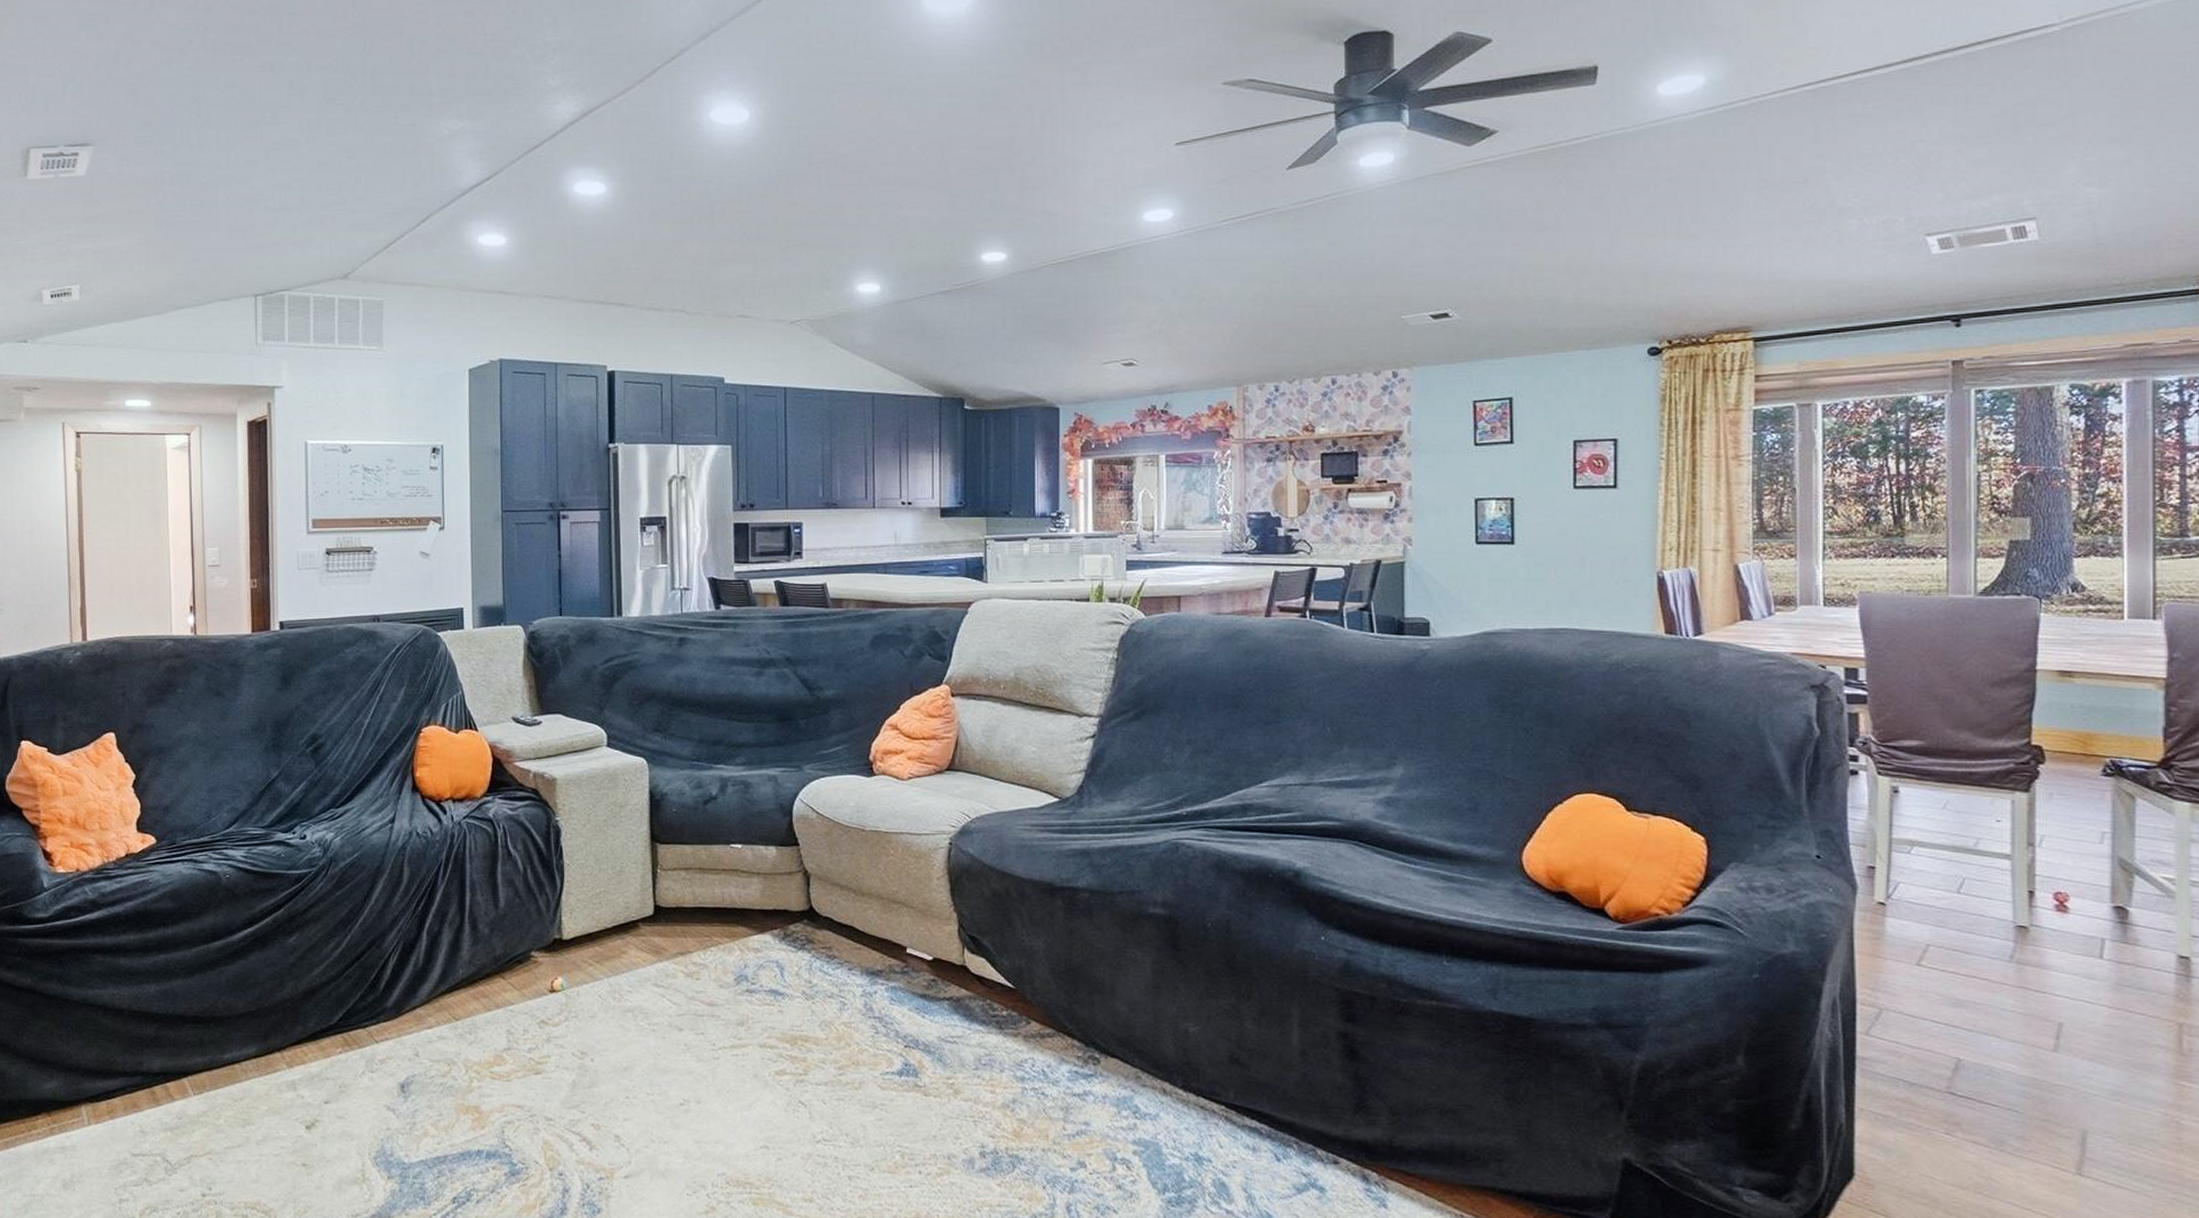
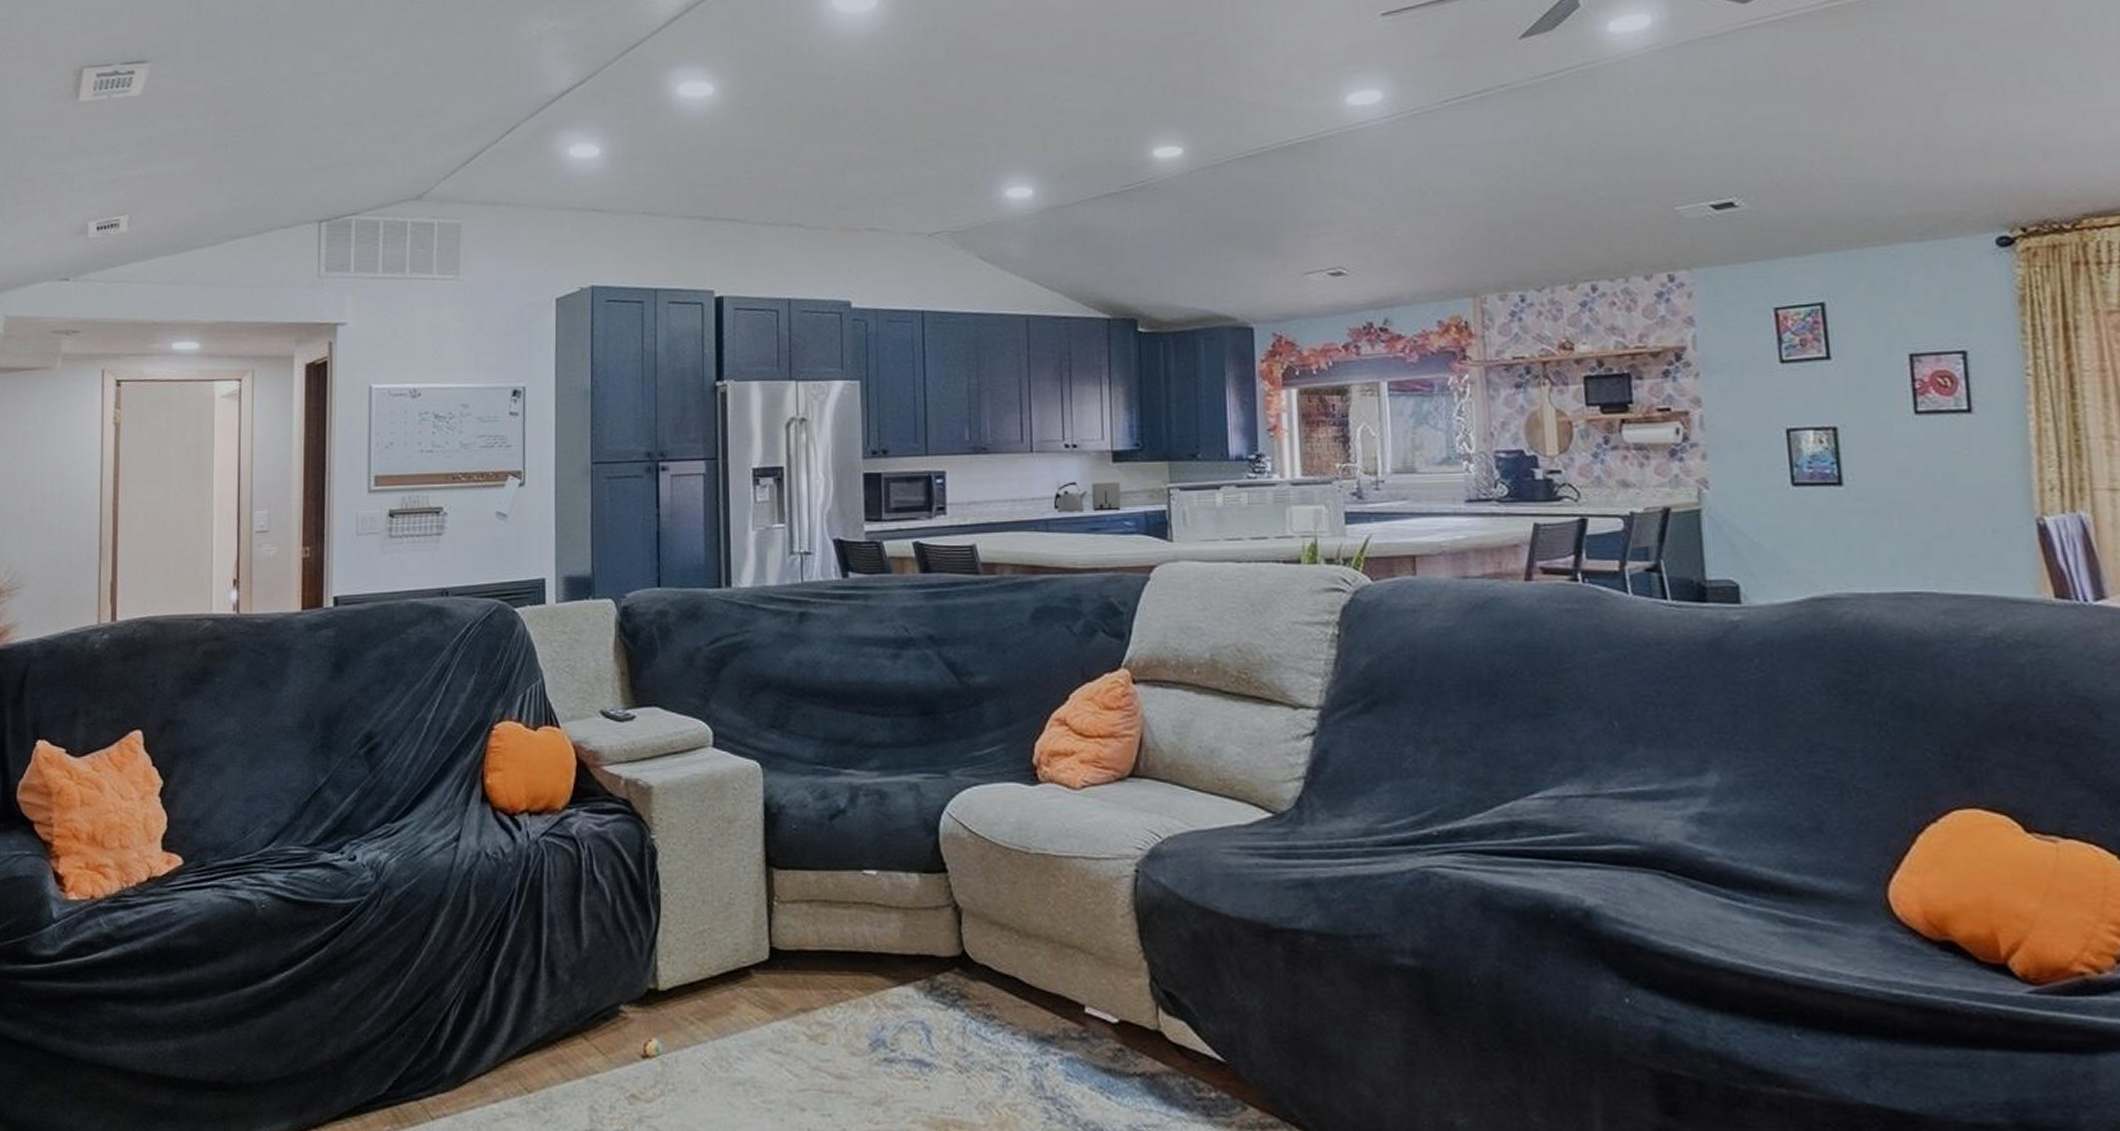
kettle: none [891,533,920,559] -> present [1053,481,1088,514]
toaster: none [922,533,946,558] -> present [1091,482,1121,512]

